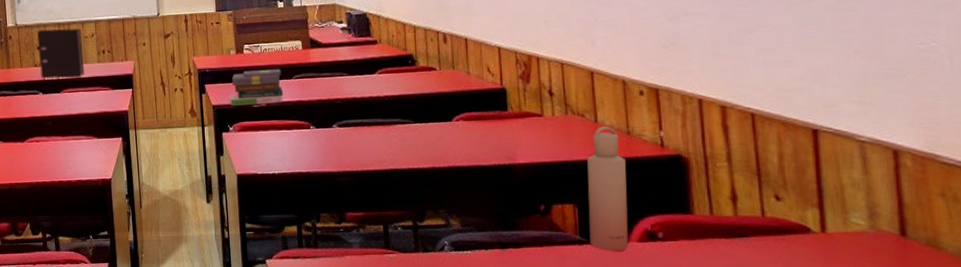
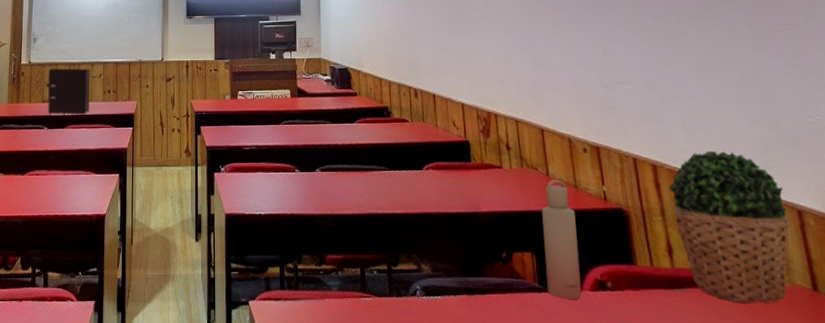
books: present [228,68,283,106] -> none [222,114,272,147]
potted plant: none [738,87,883,251] -> present [668,150,791,303]

